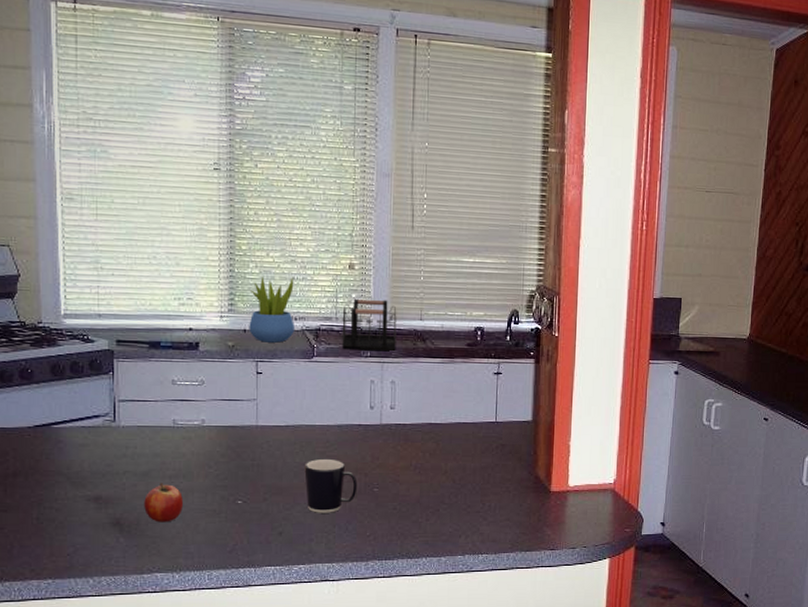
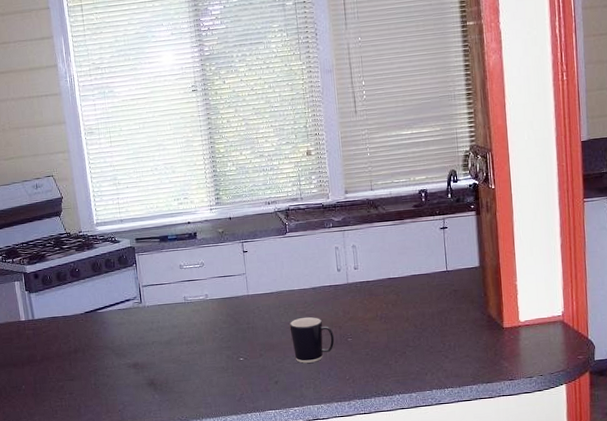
apple: present [144,483,184,522] -> none [169,349,200,381]
succulent plant: present [249,276,294,343] -> none [230,169,269,226]
dish rack: present [342,298,397,352] -> none [305,177,353,224]

